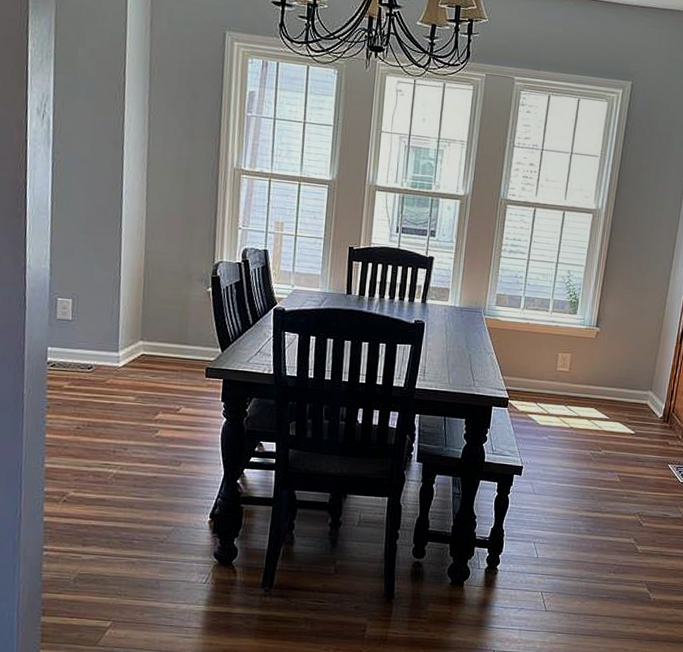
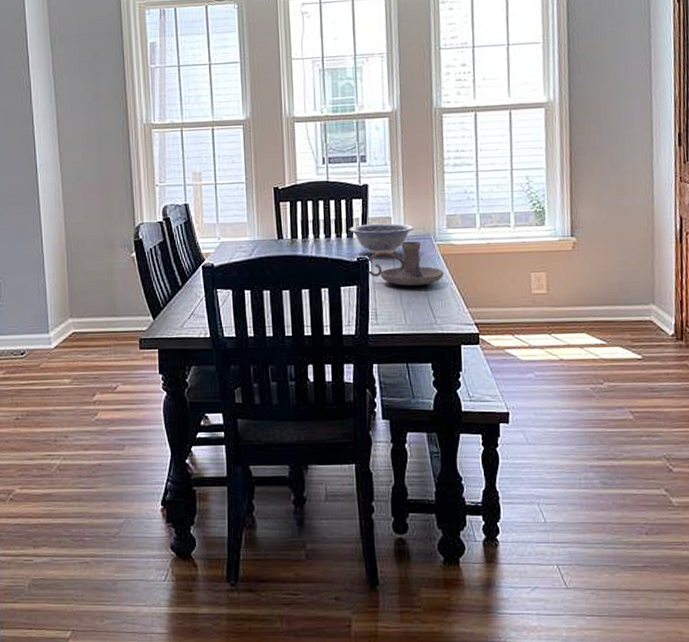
decorative bowl: none [411,292,468,321] -> present [349,223,414,254]
candle holder: none [422,311,488,352] -> present [366,241,445,286]

